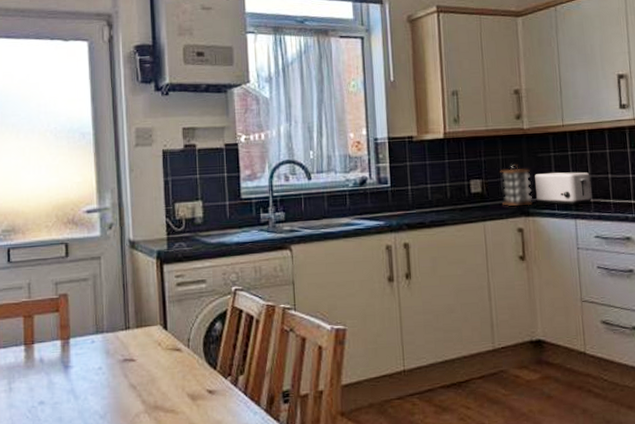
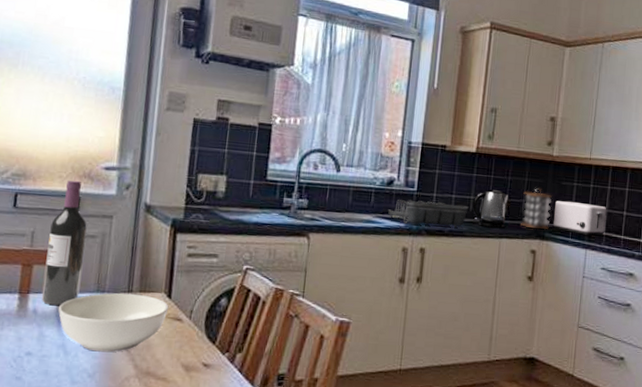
wine bottle: none [45,227,80,352] -> present [41,180,87,305]
bowl: none [62,330,167,392] -> present [58,293,169,353]
dish rack: none [366,193,446,221] -> present [388,200,469,227]
kettle: none [449,173,487,213] -> present [472,189,509,229]

